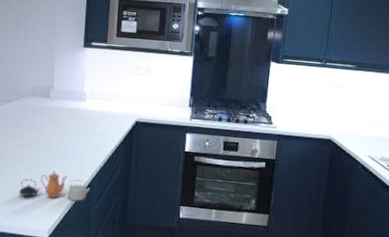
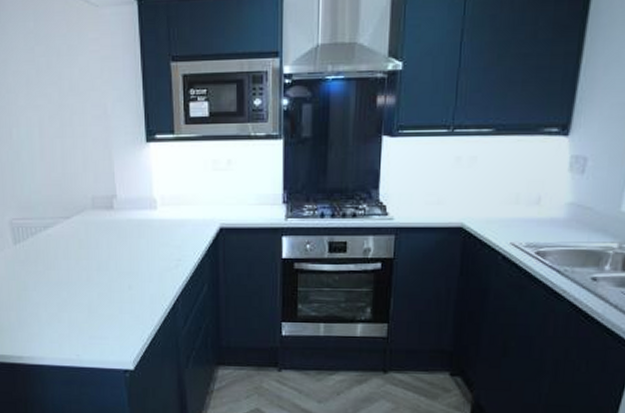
teapot: present [18,171,90,202] -> none [93,295,175,327]

